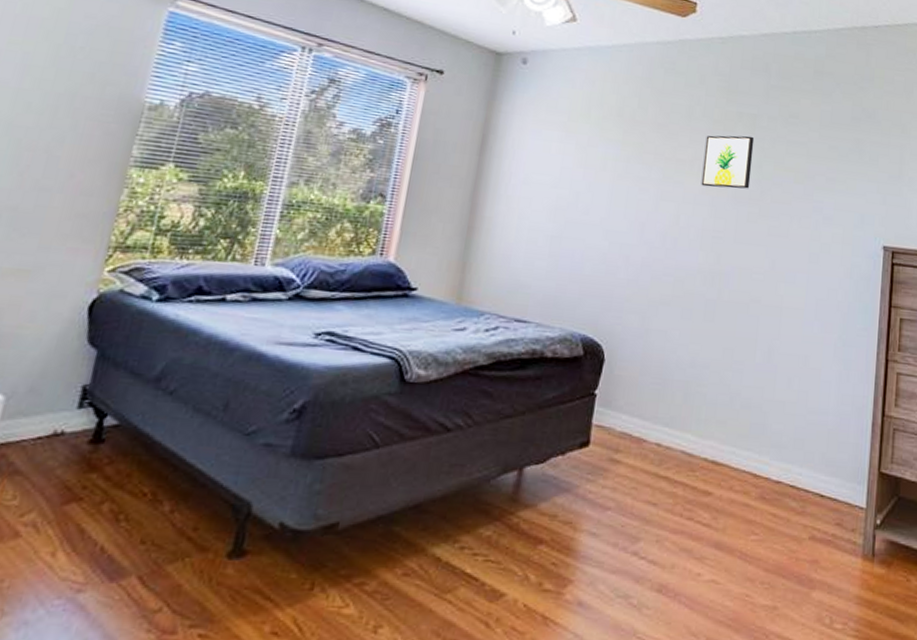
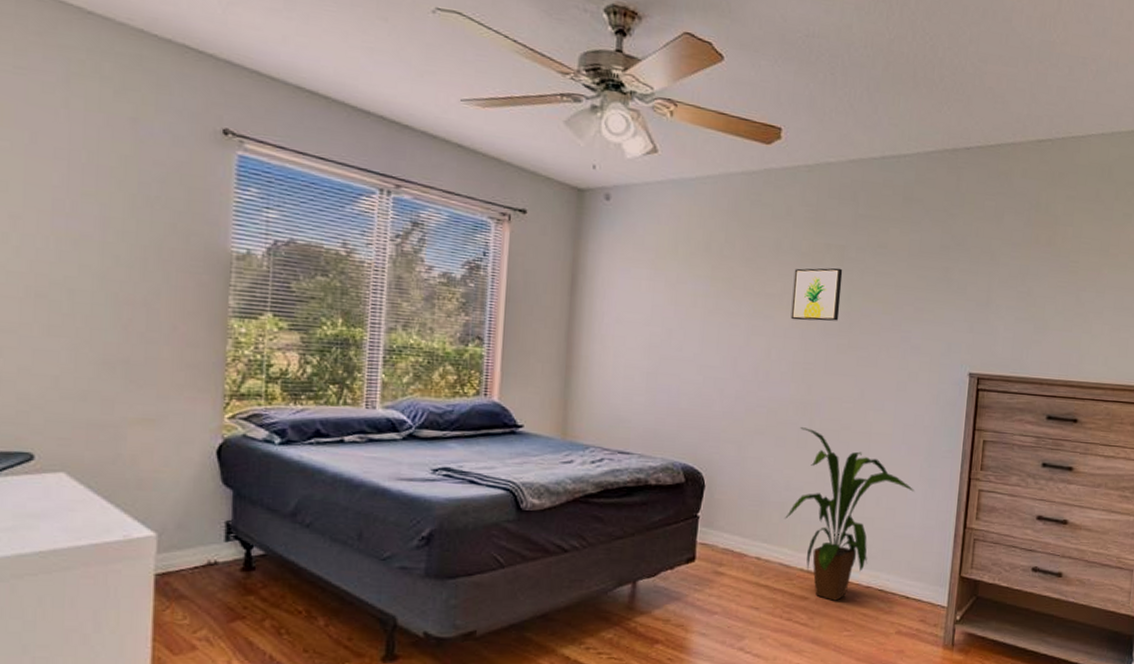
house plant: none [689,299,828,498] -> present [785,427,914,601]

